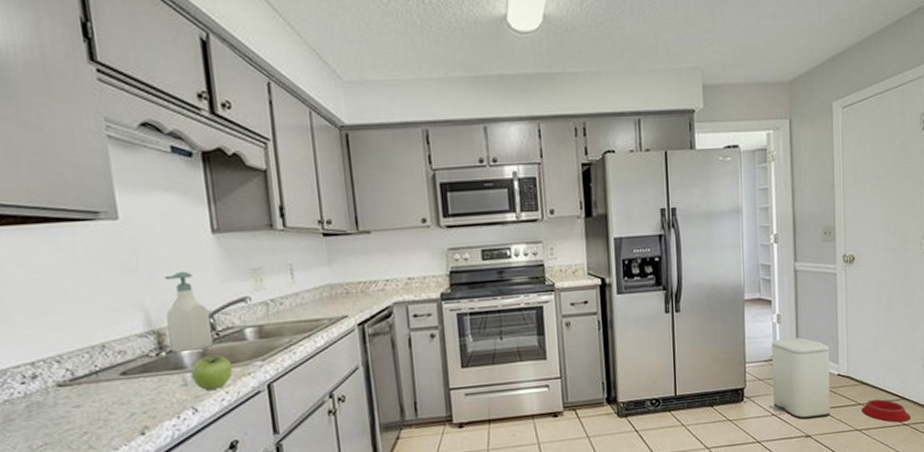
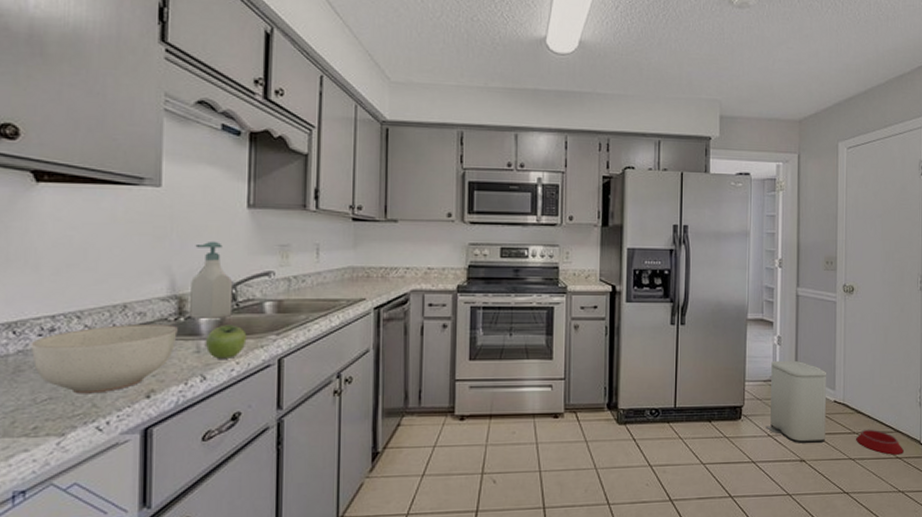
bowl: none [15,360,162,437] -> present [30,323,178,394]

